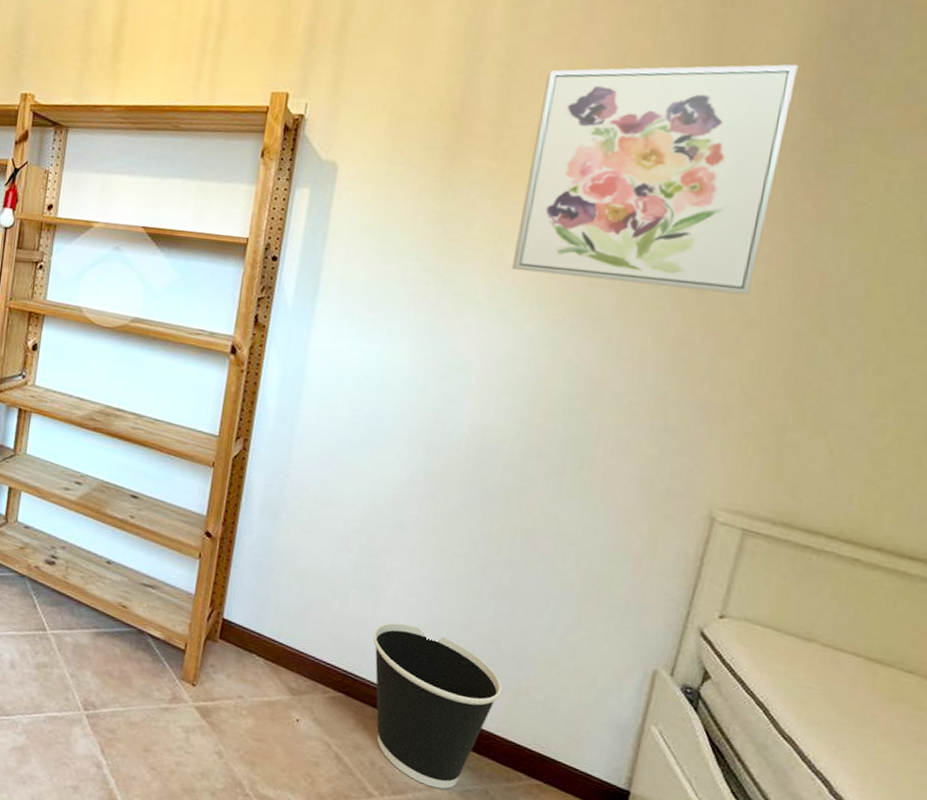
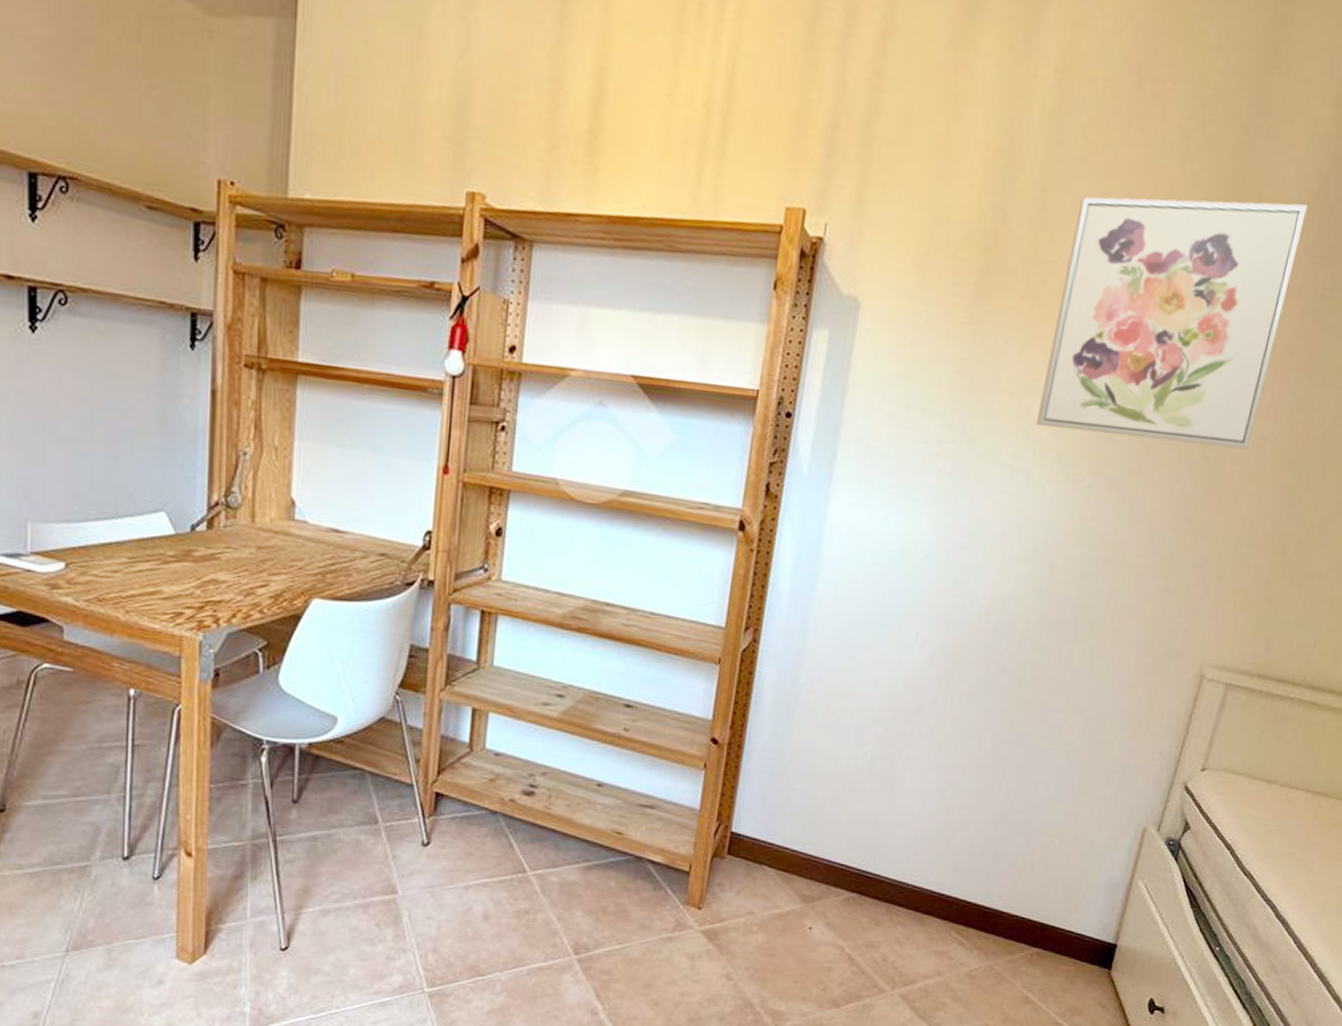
wastebasket: present [372,622,502,789] -> none [887,812,1010,973]

